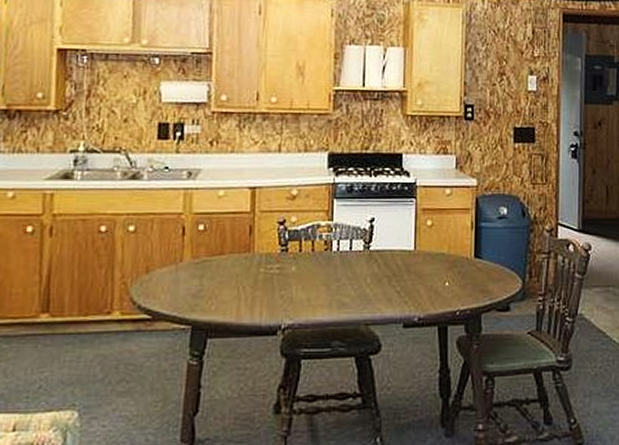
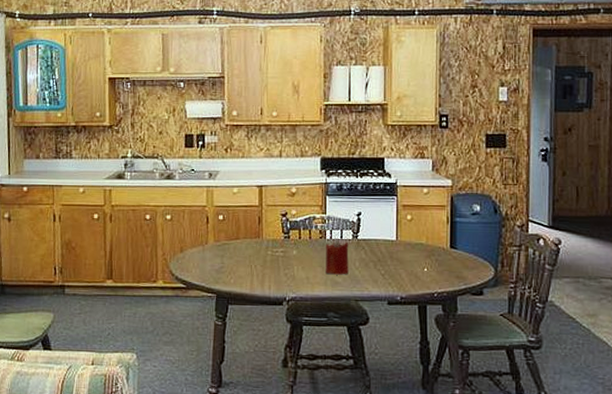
candle: none [331,251,359,294] -> present [326,239,349,275]

